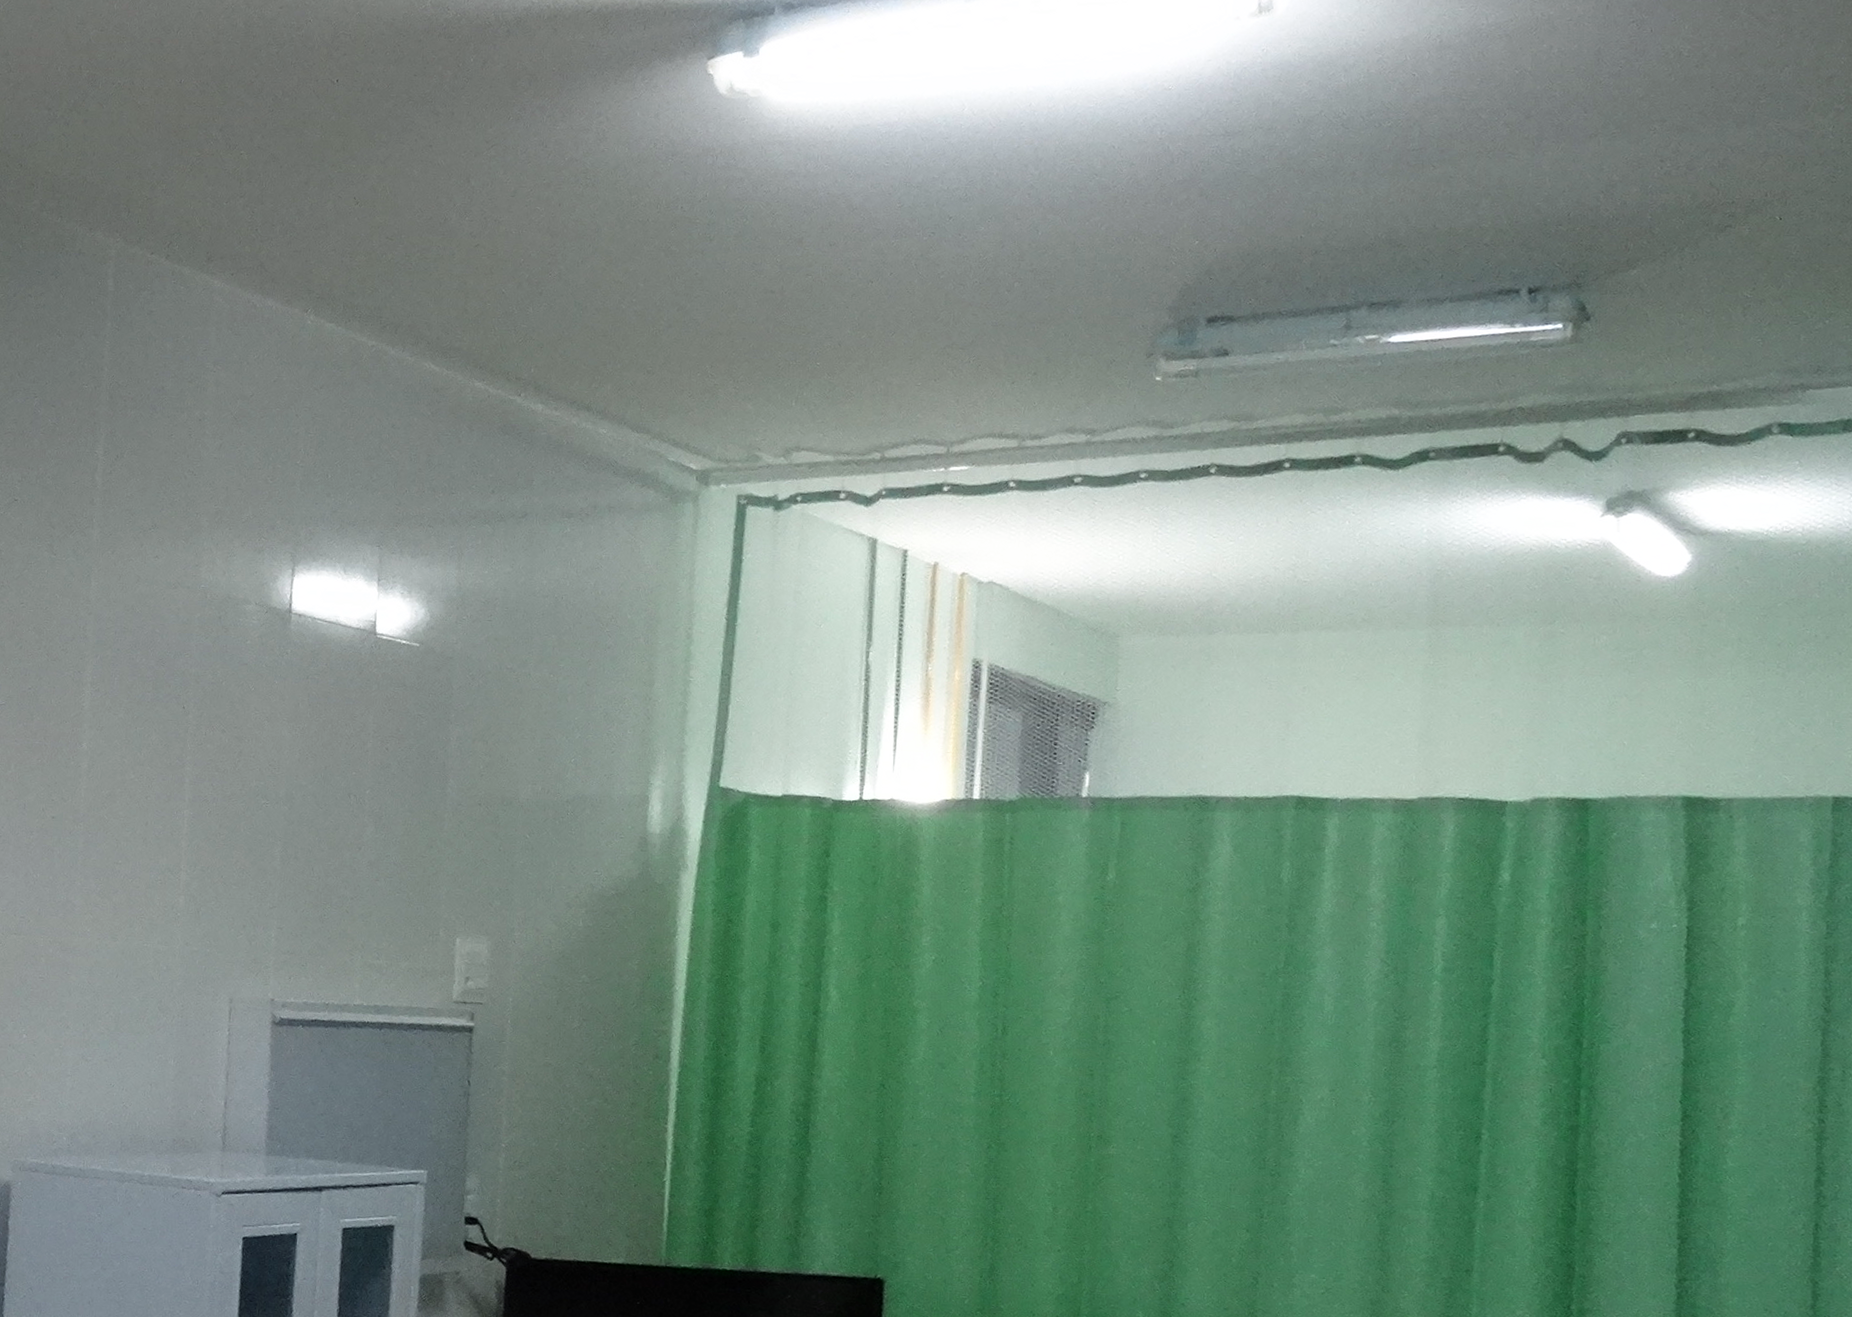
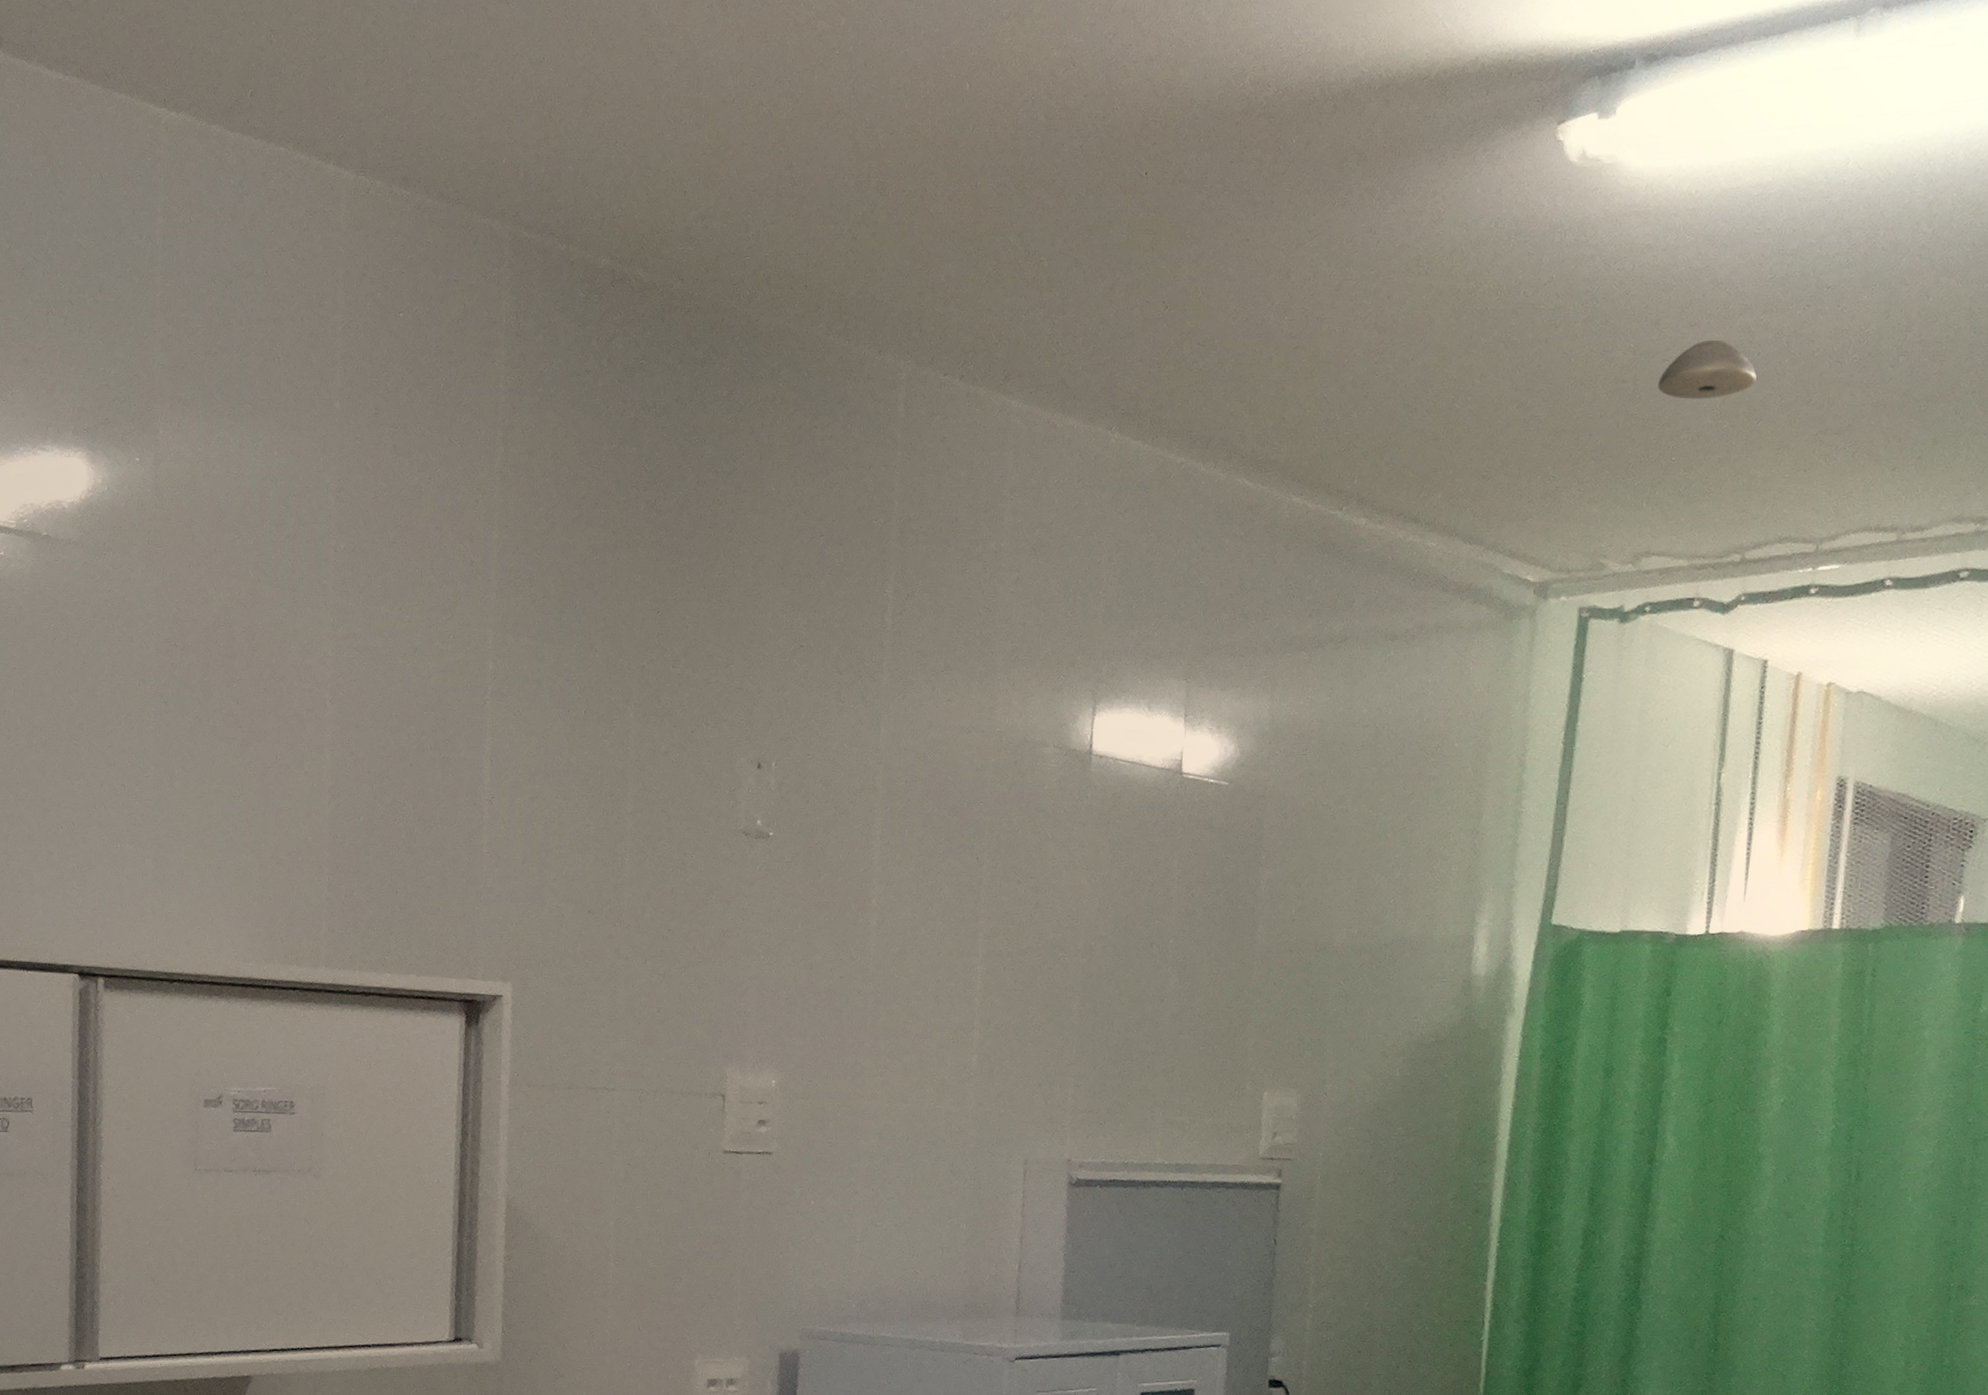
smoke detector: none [802,258,890,312] -> present [1658,339,1757,399]

